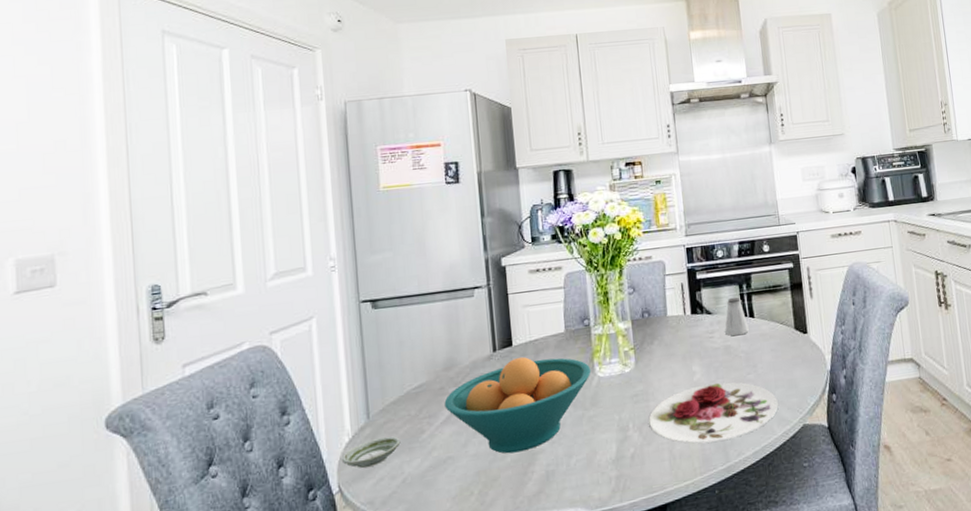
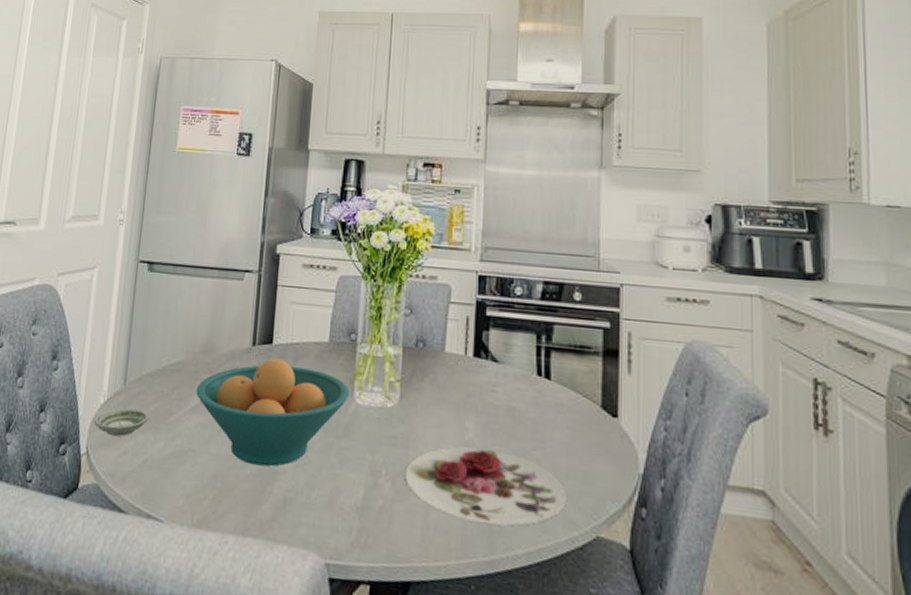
saltshaker: present [725,297,749,336] -> none [512,347,542,399]

